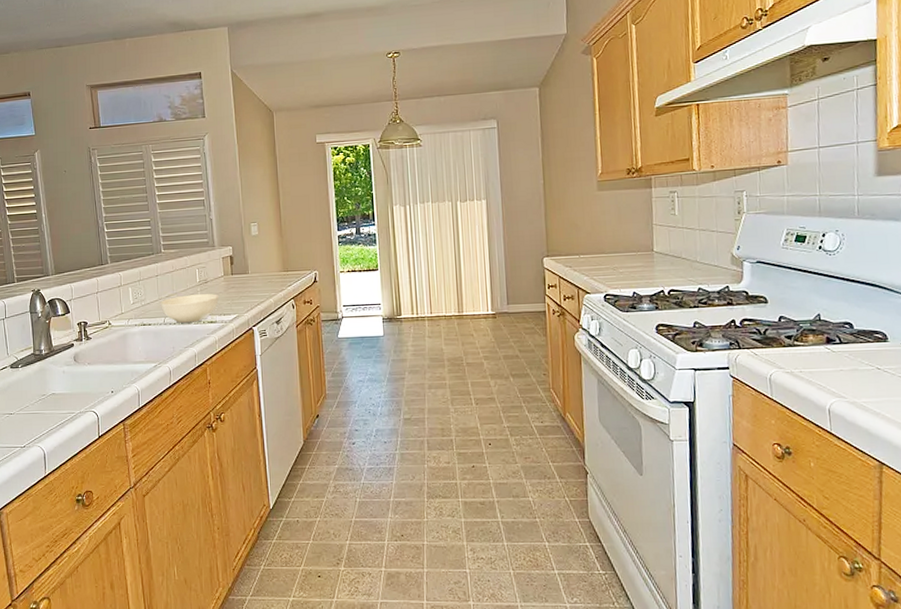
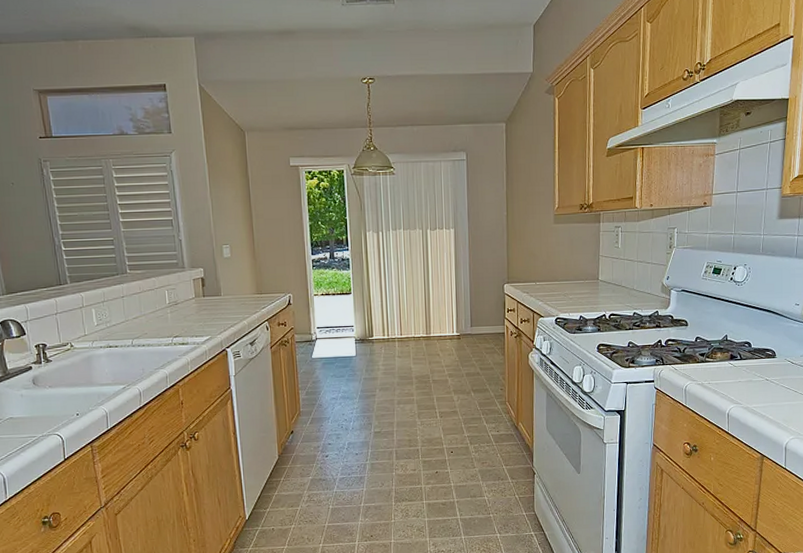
bowl: present [160,294,220,323] -> none [127,315,191,345]

